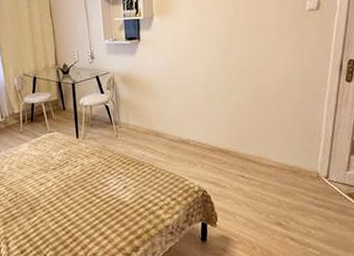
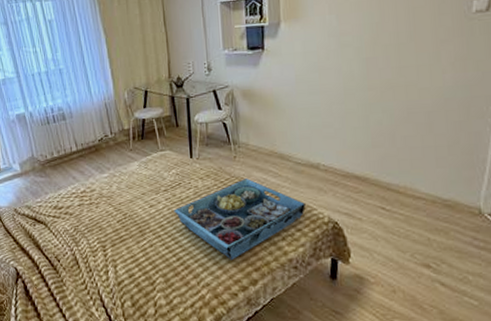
serving tray: none [62,155,179,231] -> present [174,178,306,261]

